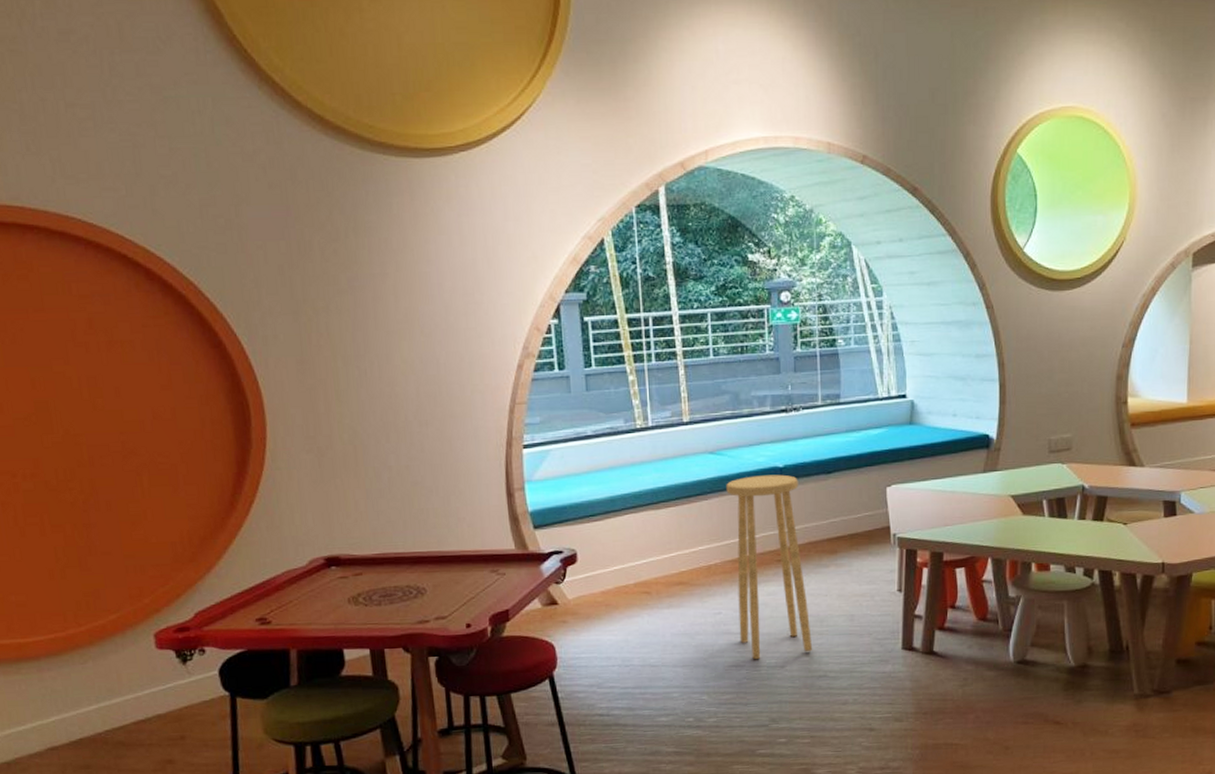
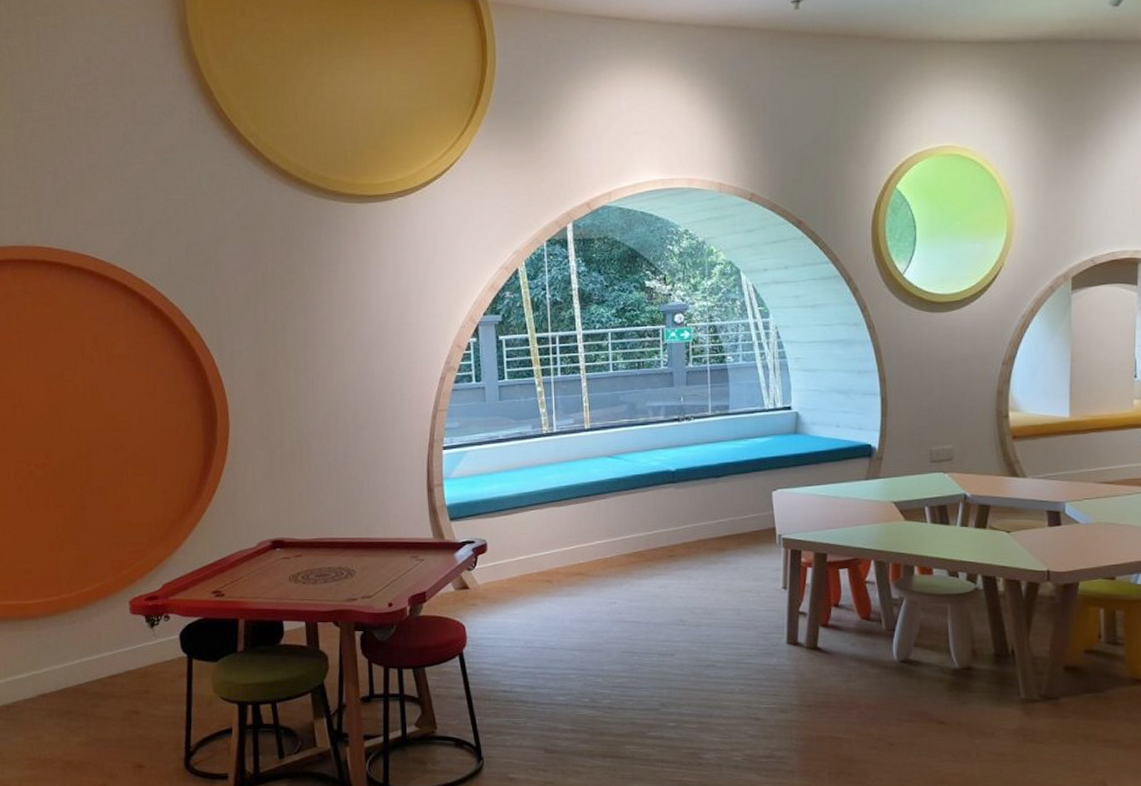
stool: present [726,474,812,659] -> none [622,477,700,646]

